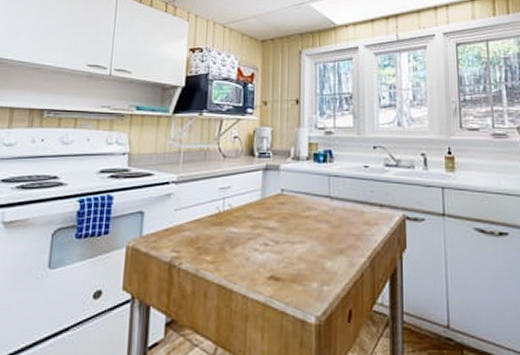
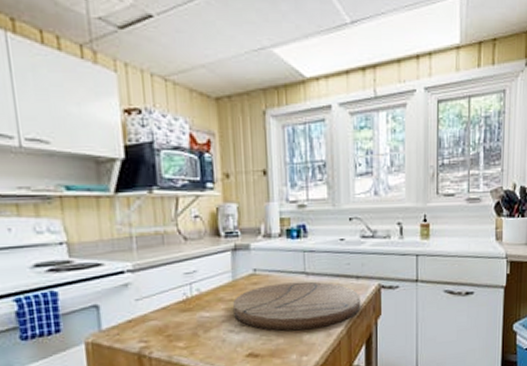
cutting board: none [260,205,385,257] -> present [233,281,361,332]

